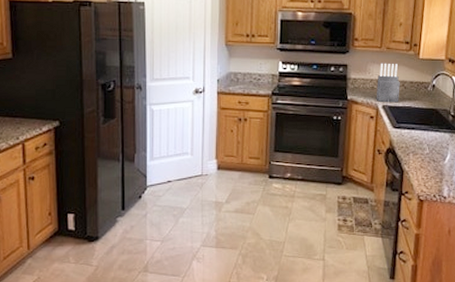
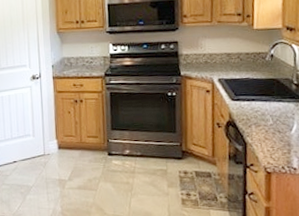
knife block: present [376,63,400,103] -> none [210,36,236,76]

